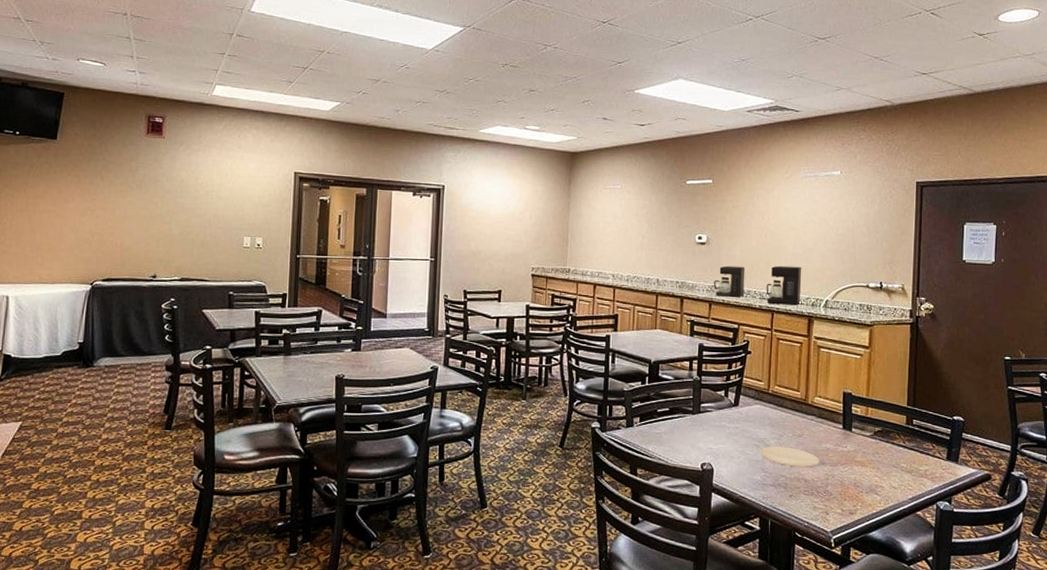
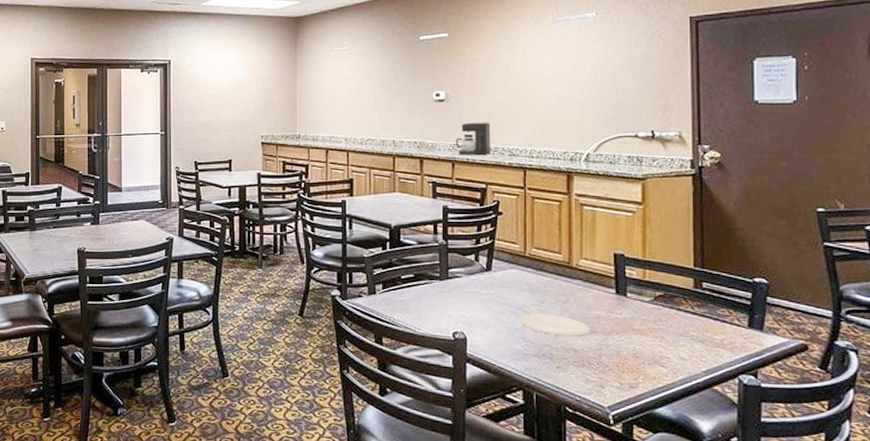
coffee maker: present [766,265,802,306] -> none [515,118,557,161]

